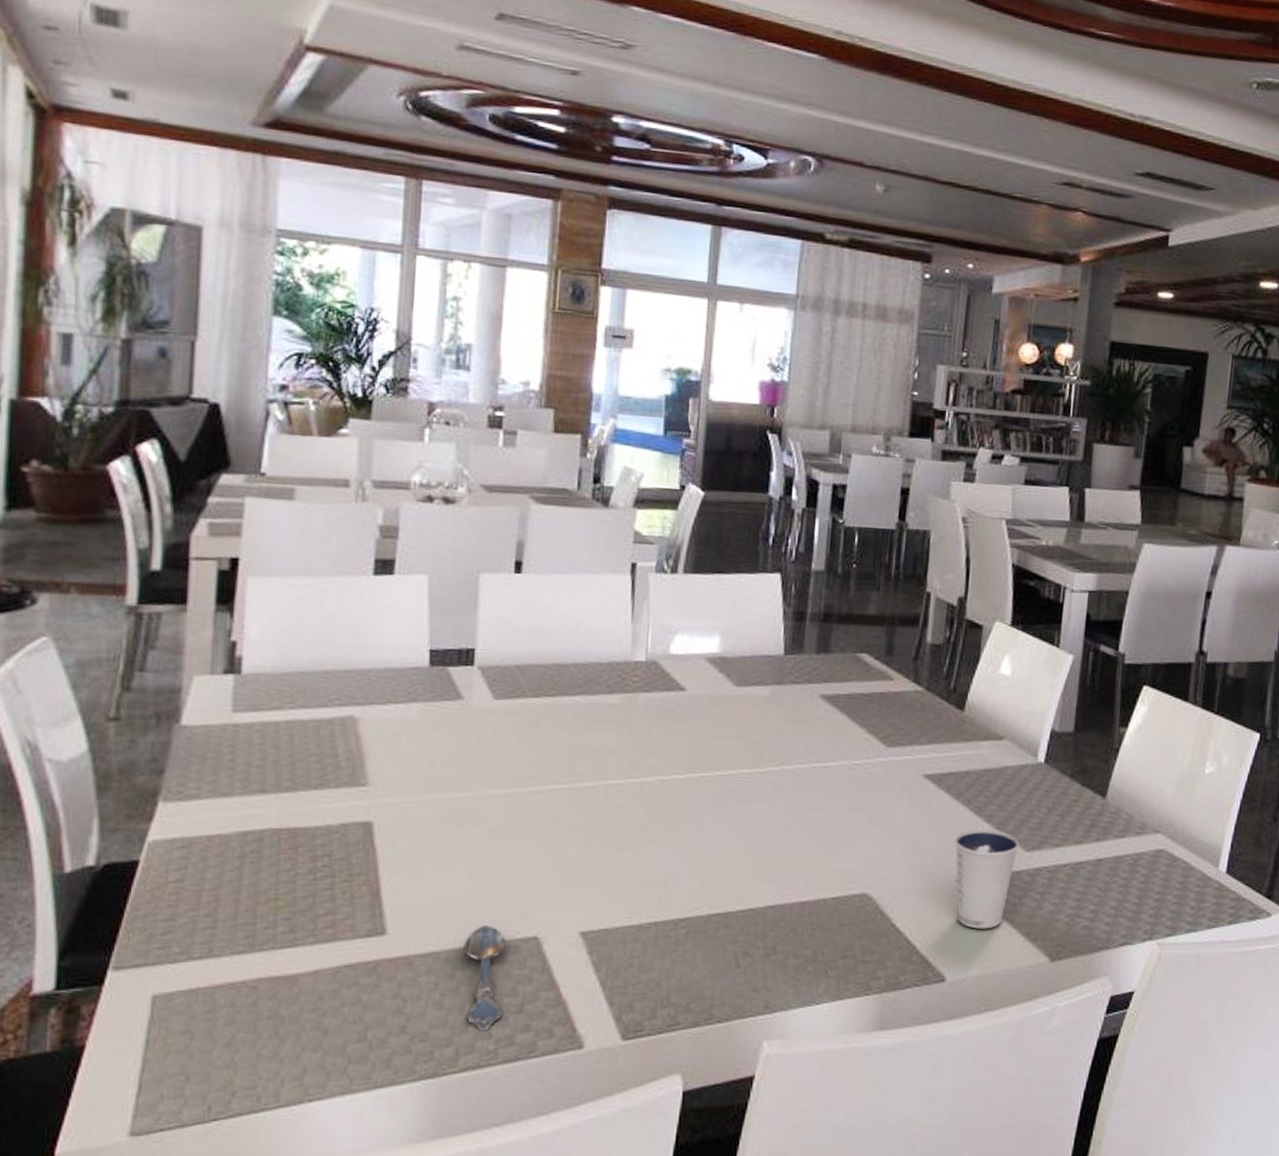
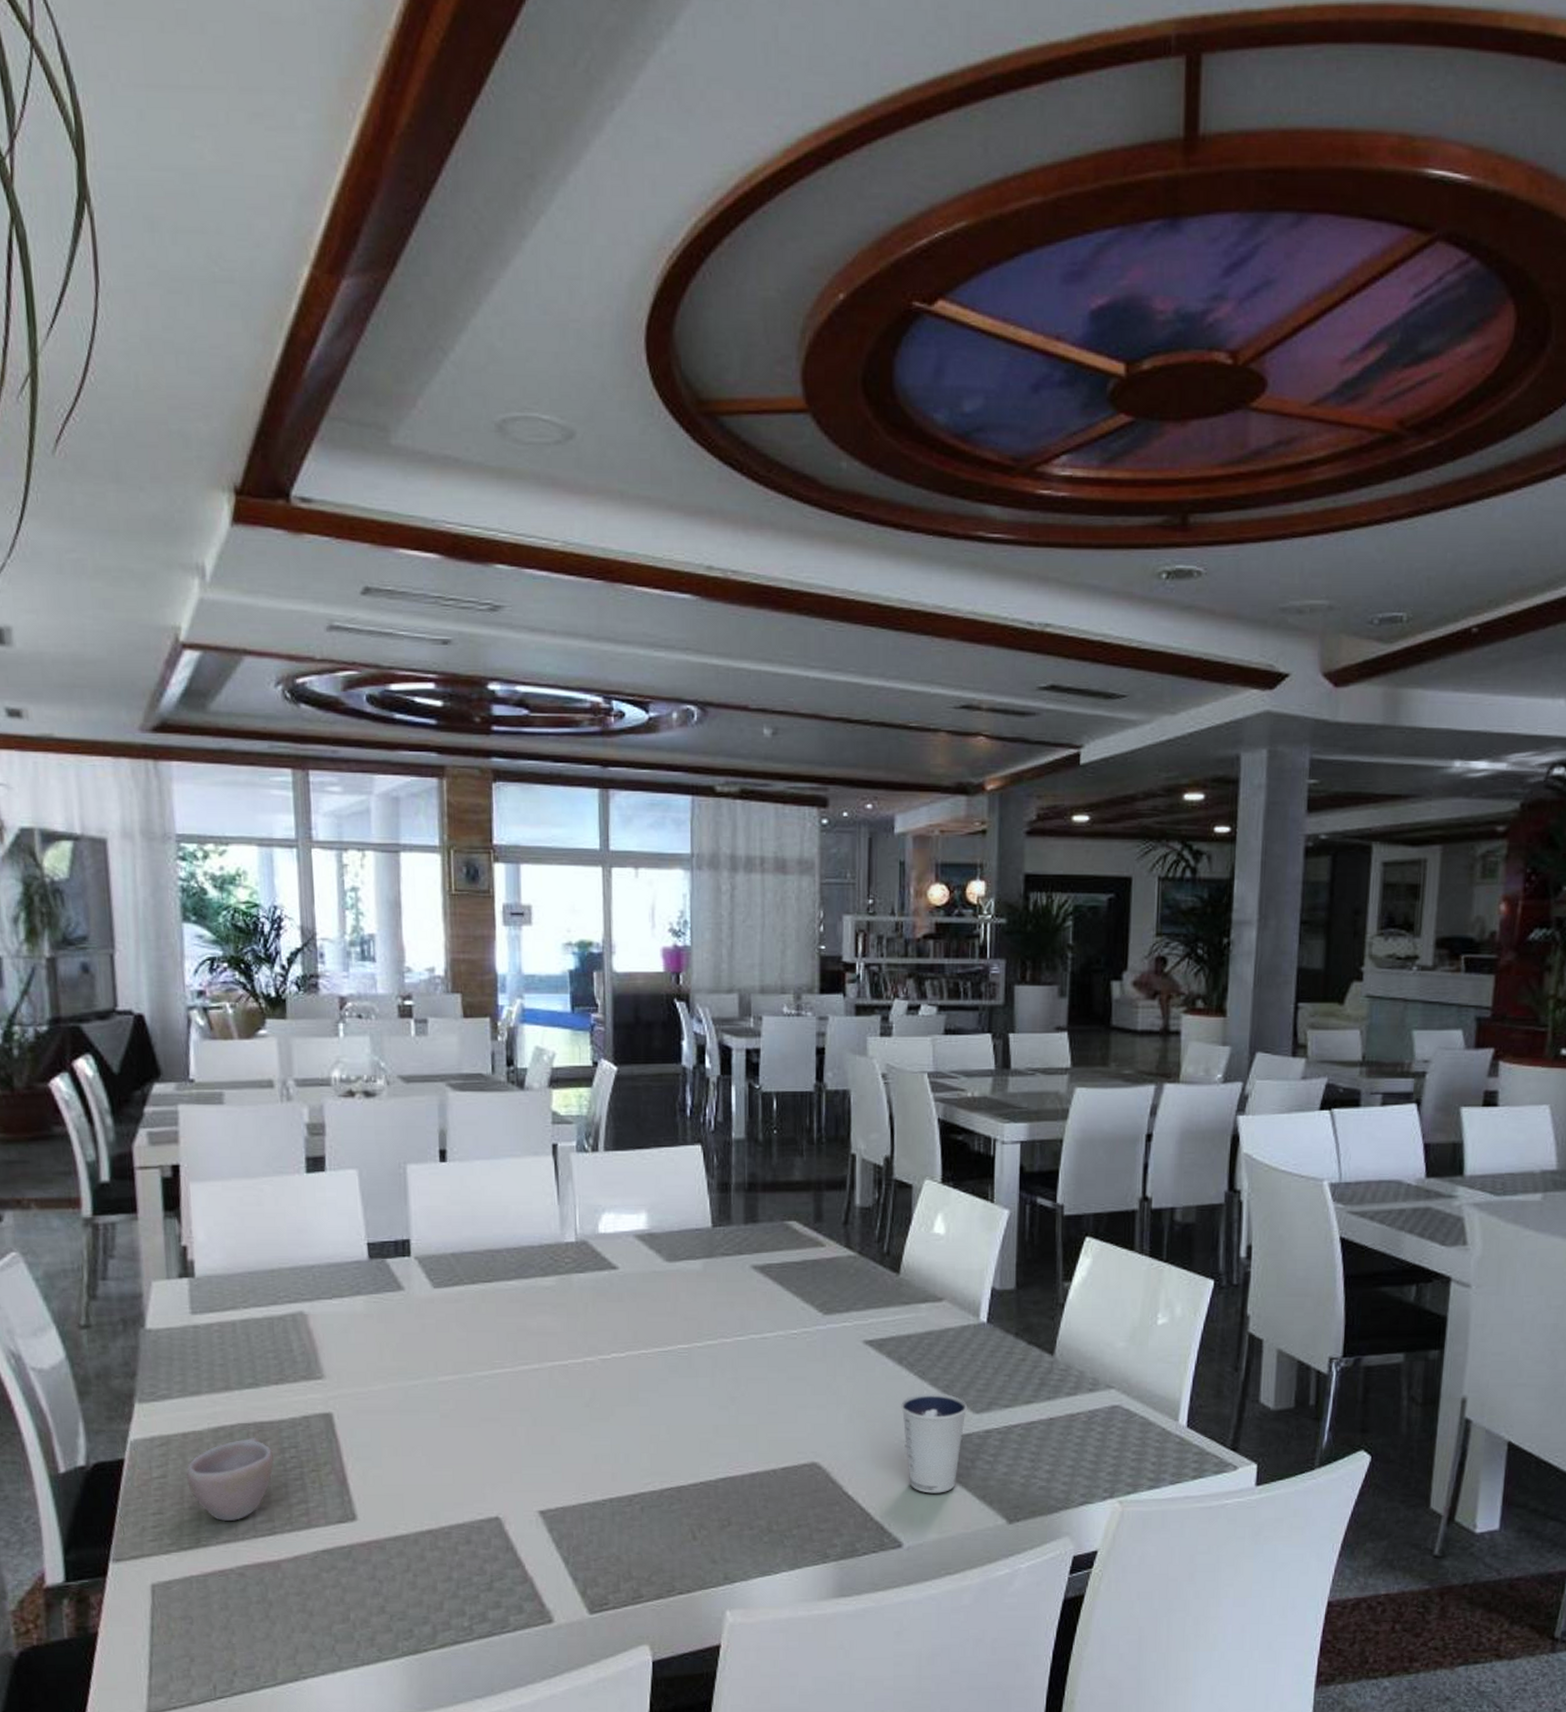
cup: none [205,843,304,930] -> present [185,1437,274,1521]
spoon: present [463,926,506,1031] -> none [430,1508,474,1609]

